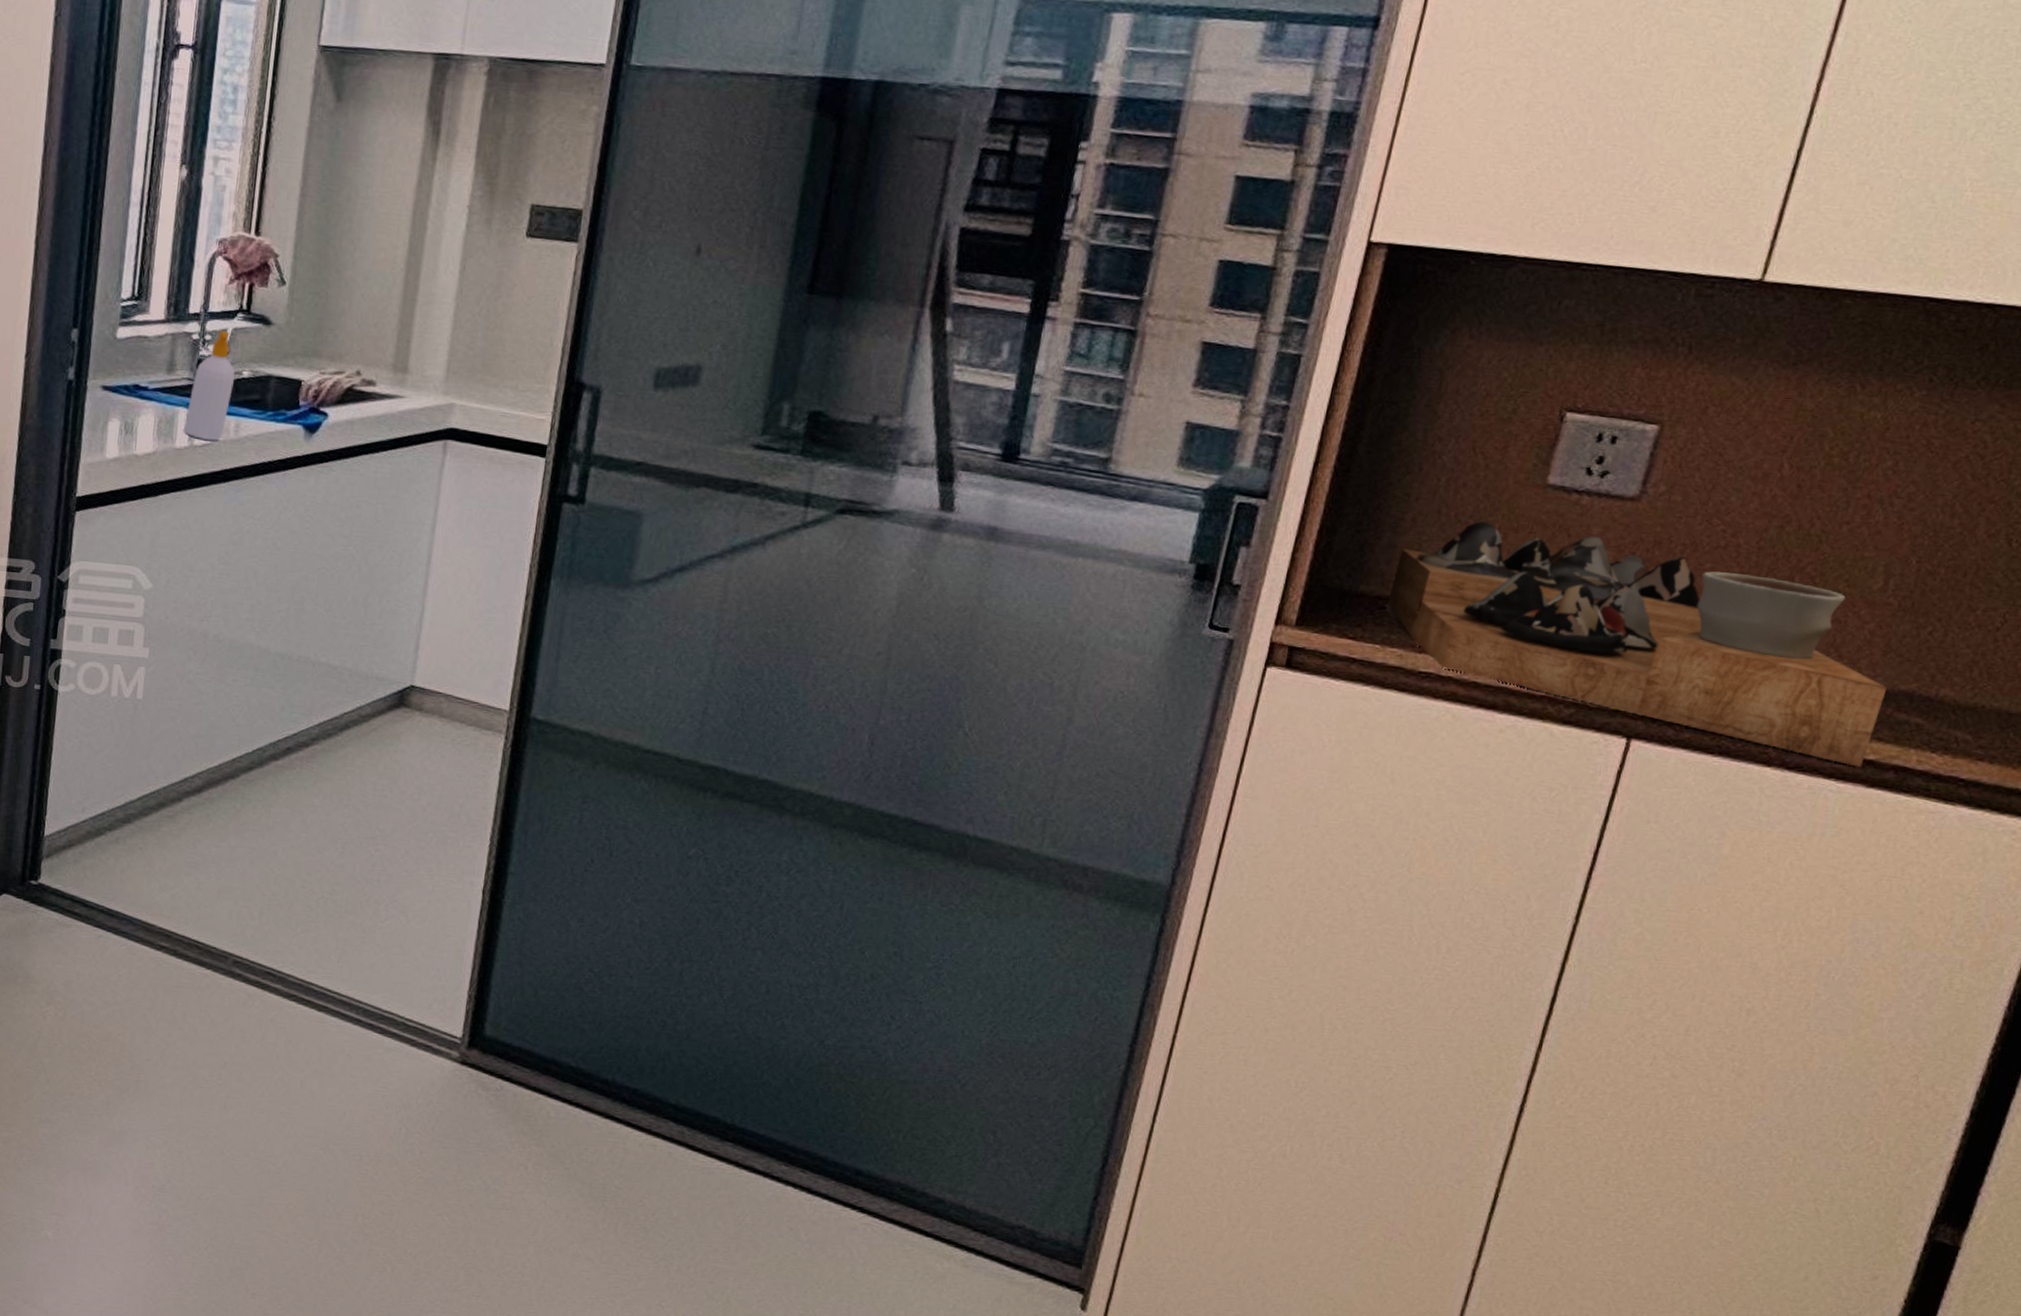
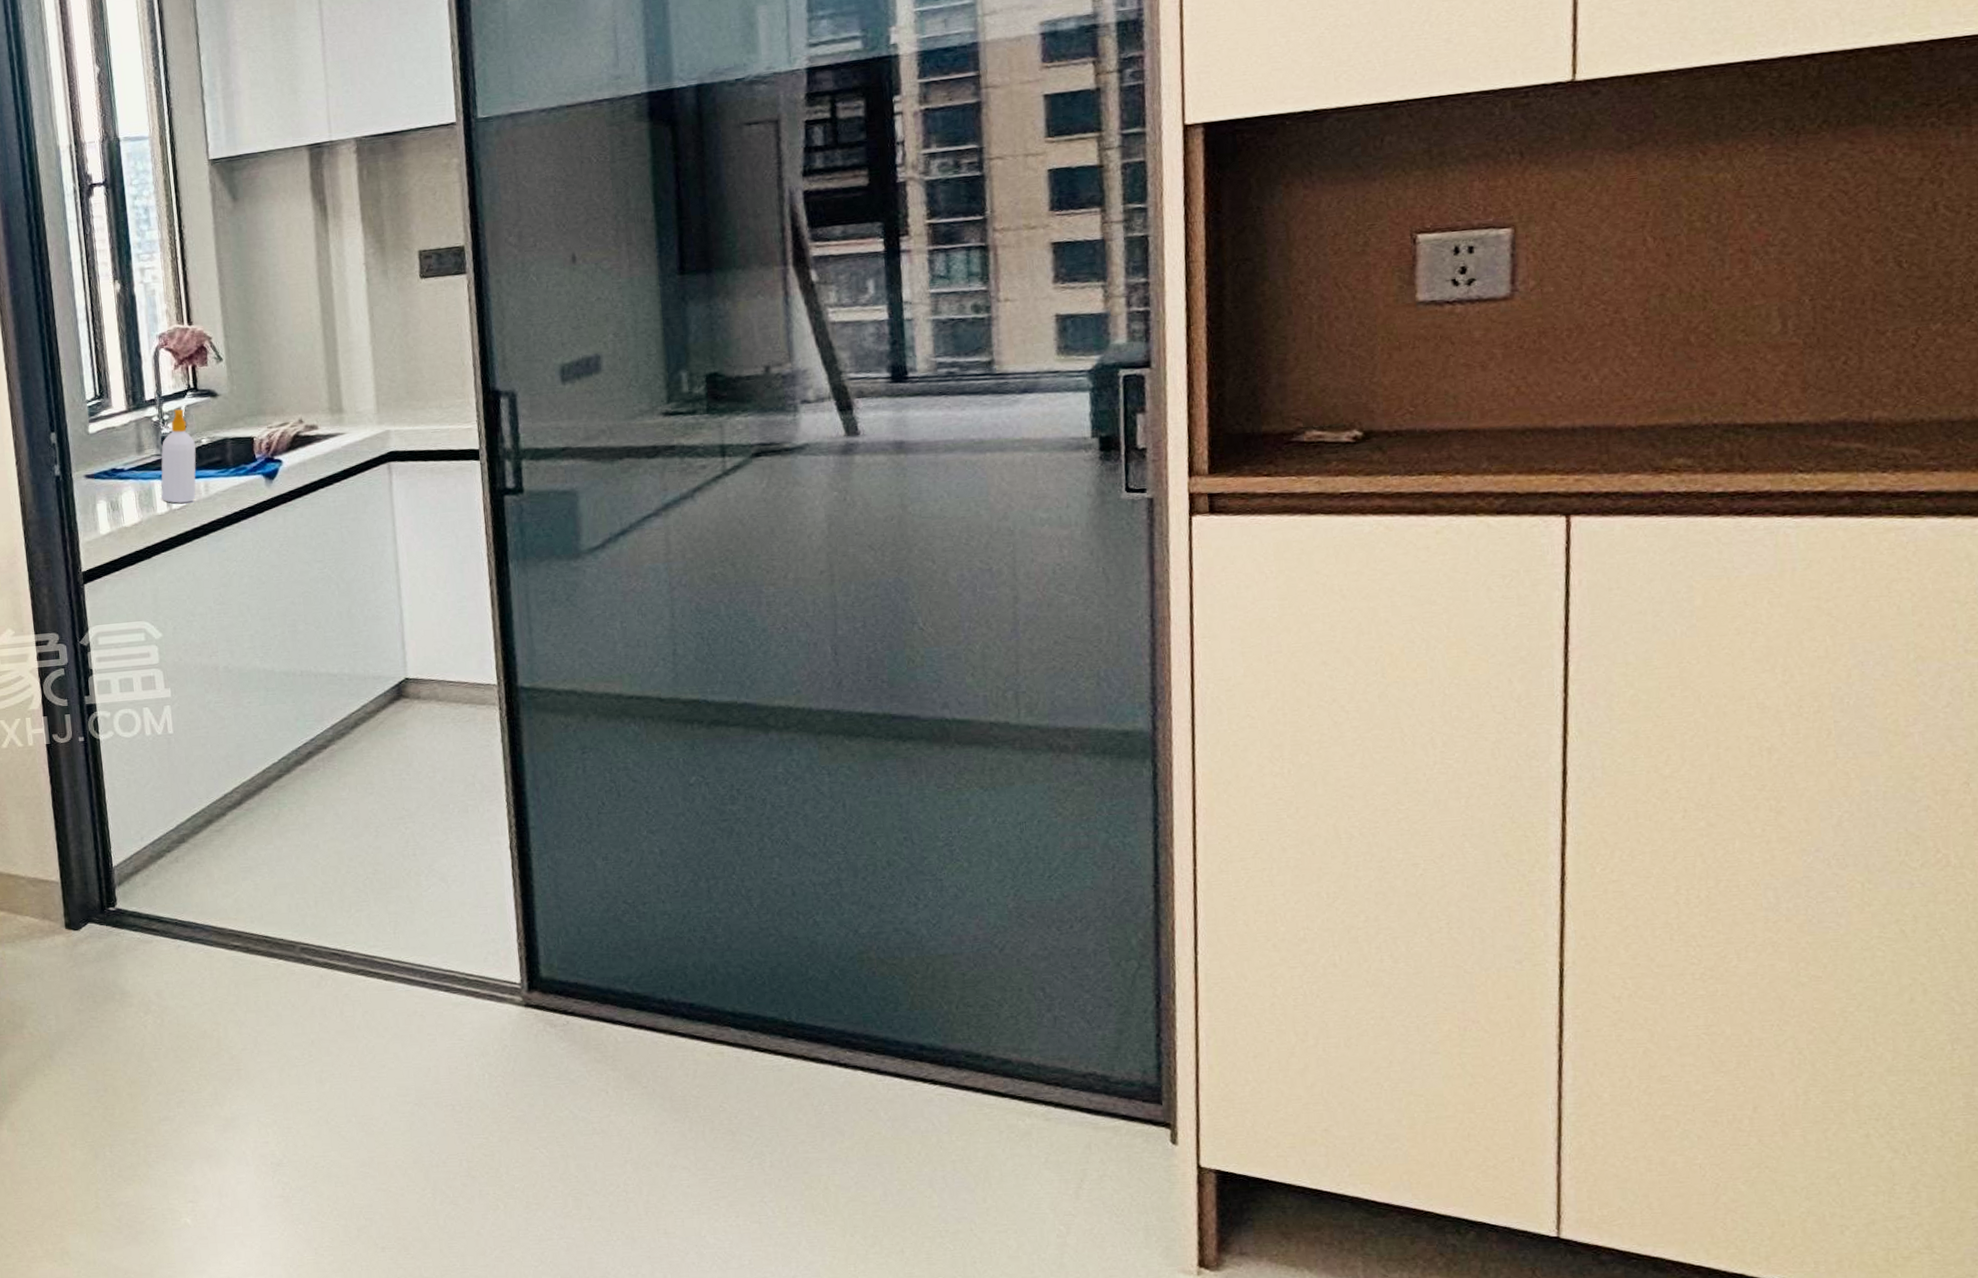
decorative tray: present [1385,521,1888,767] -> none [1291,338,1817,500]

